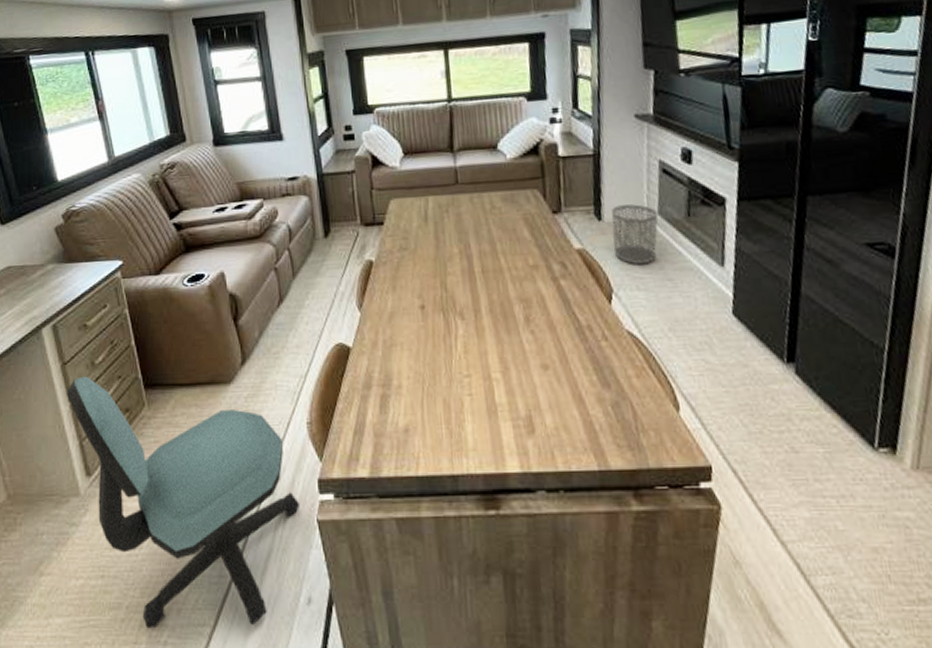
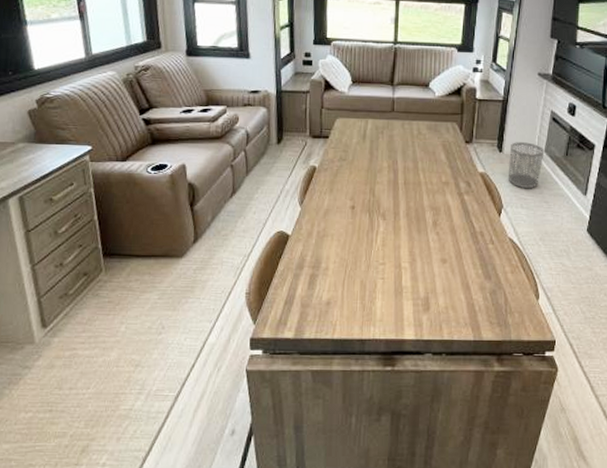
office chair: present [67,376,301,629] -> none [29,243,234,453]

